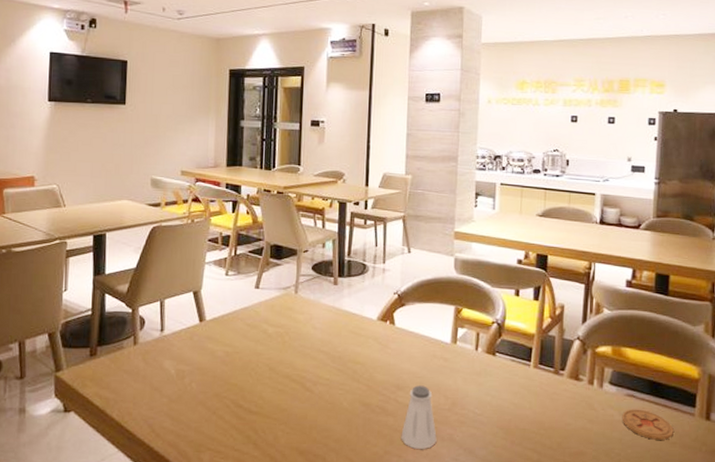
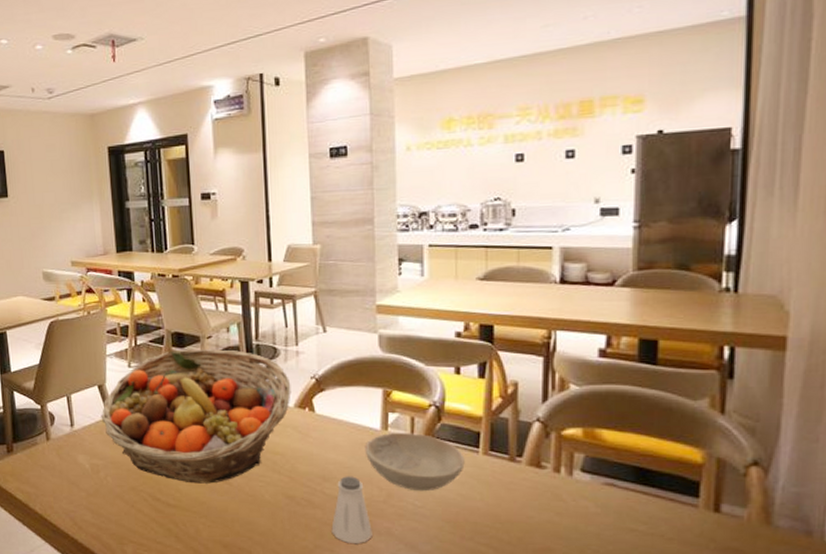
fruit basket: none [192,261,376,391] -> present [101,349,291,484]
bowl: none [435,345,519,400] -> present [364,432,465,492]
coaster: present [622,409,674,440] -> none [599,500,669,535]

